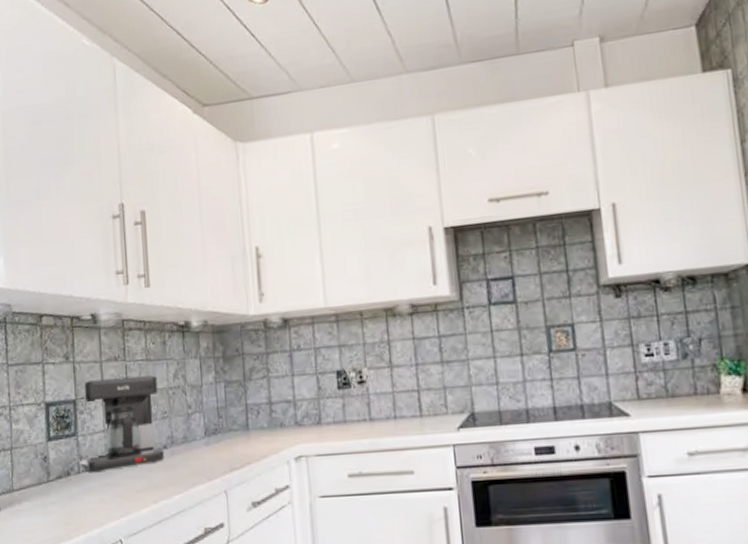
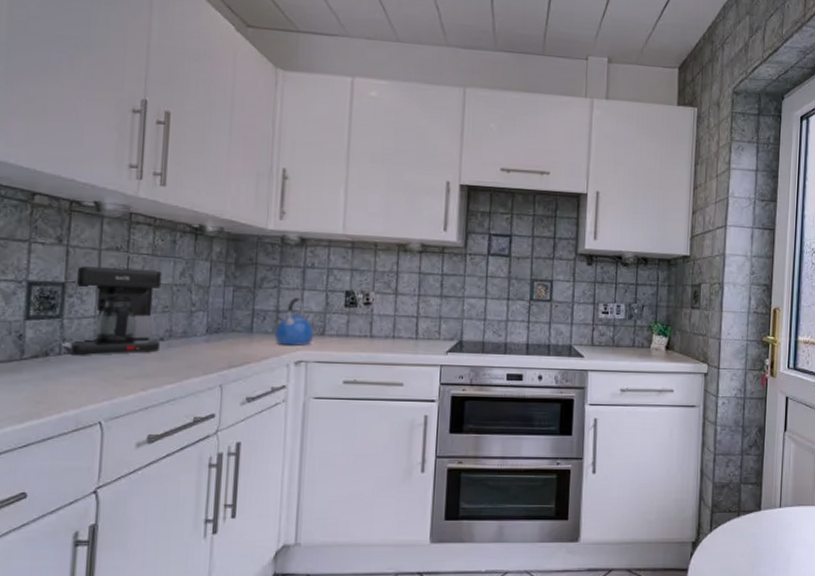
kettle: none [270,386,311,440] -> present [274,298,315,346]

